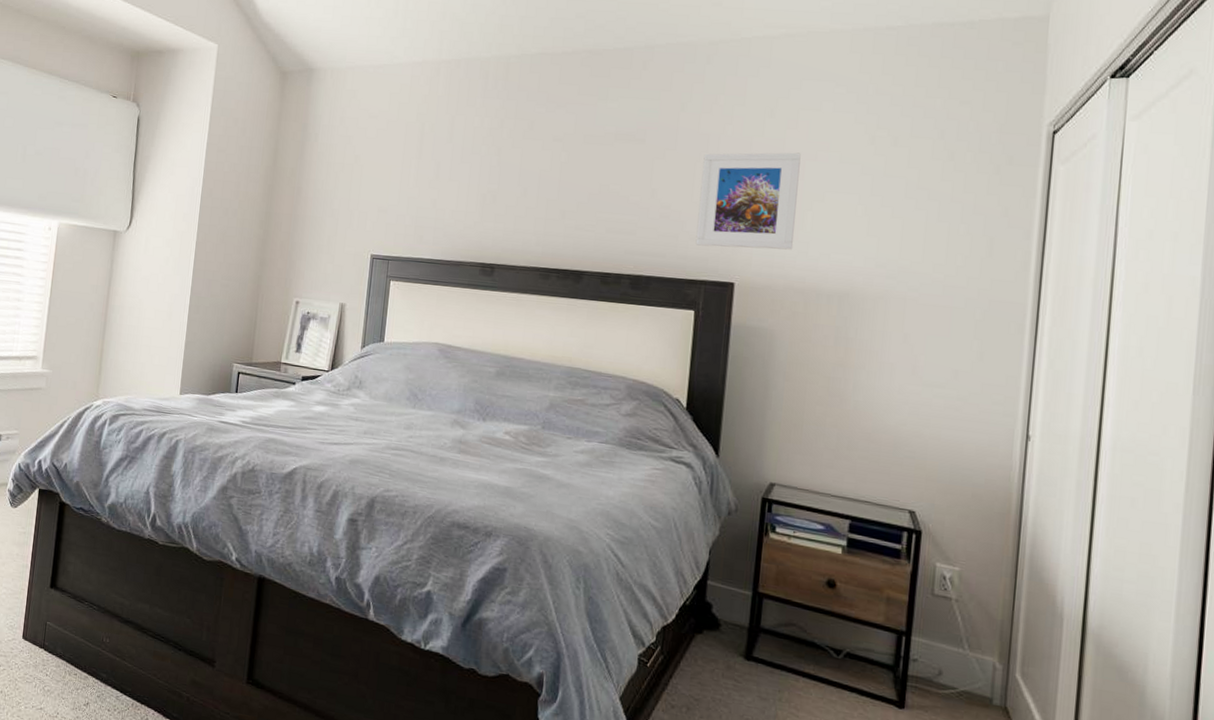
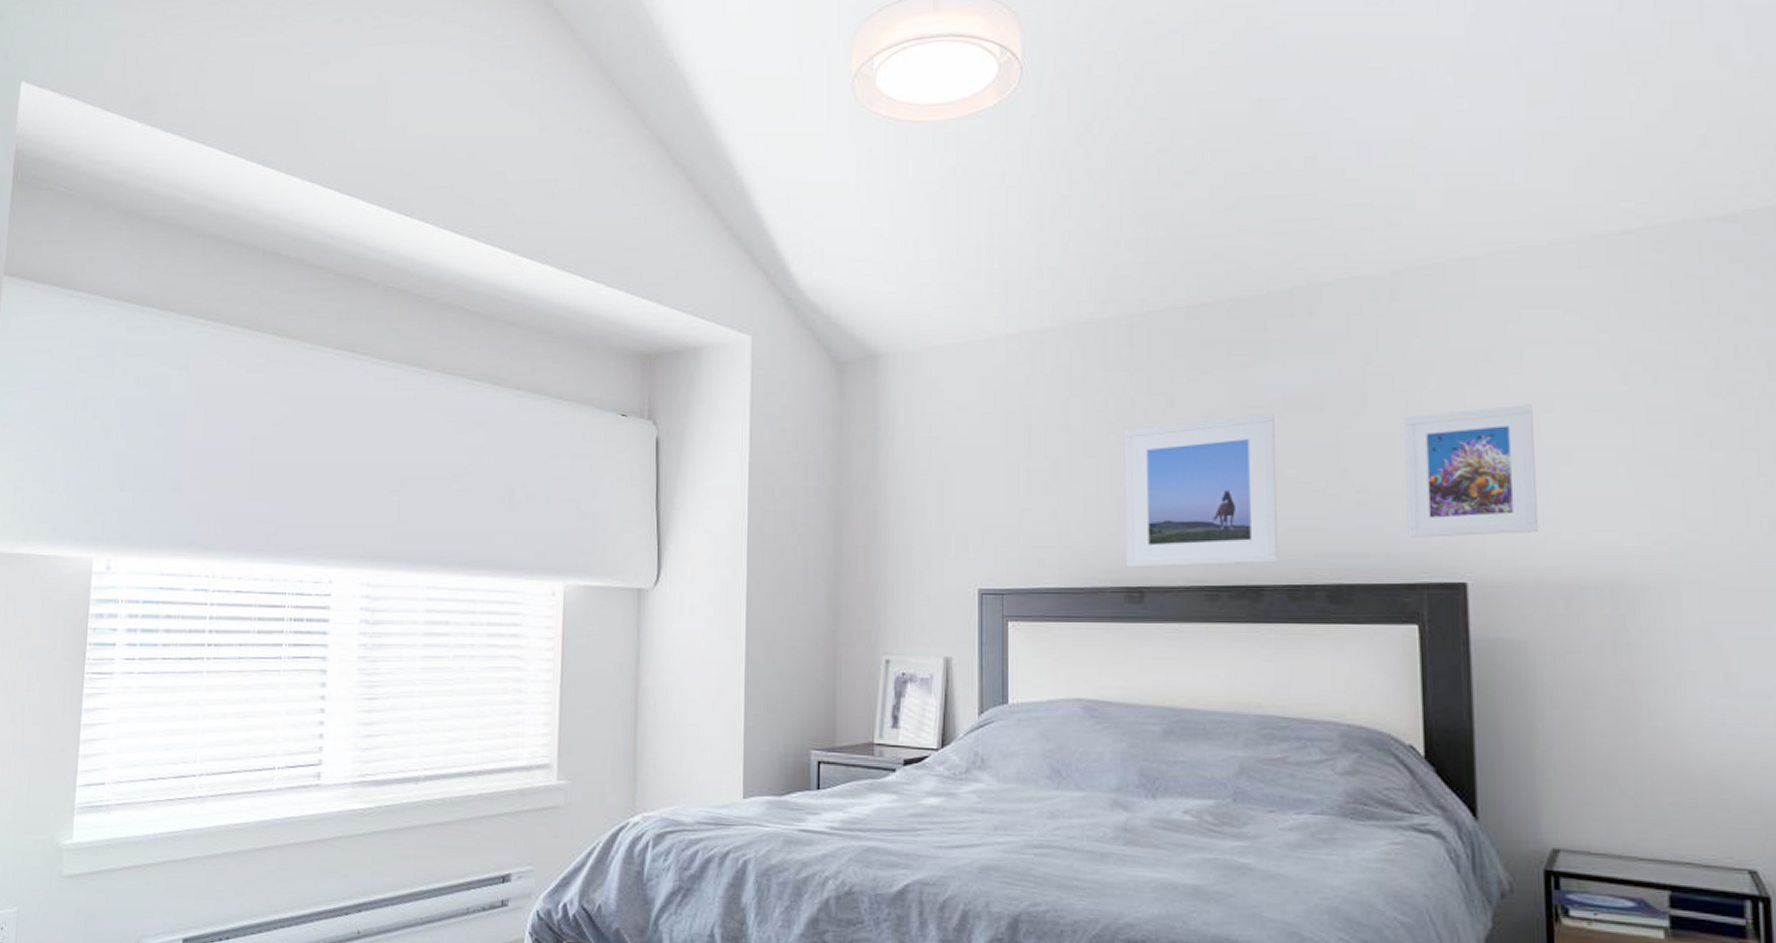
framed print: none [483,141,608,256] -> present [1124,414,1279,568]

